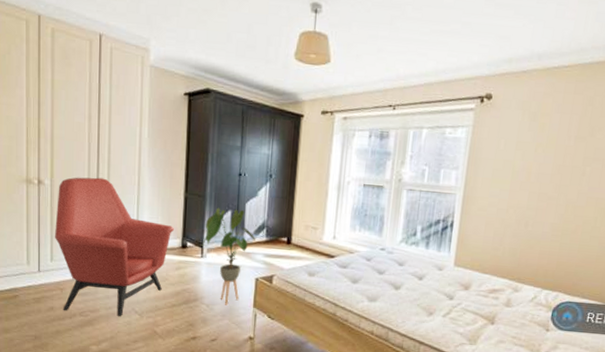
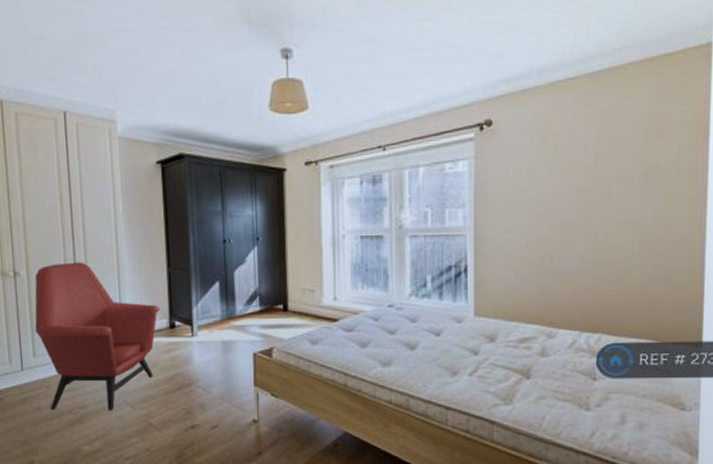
house plant: present [201,207,255,305] -> none [191,279,248,387]

